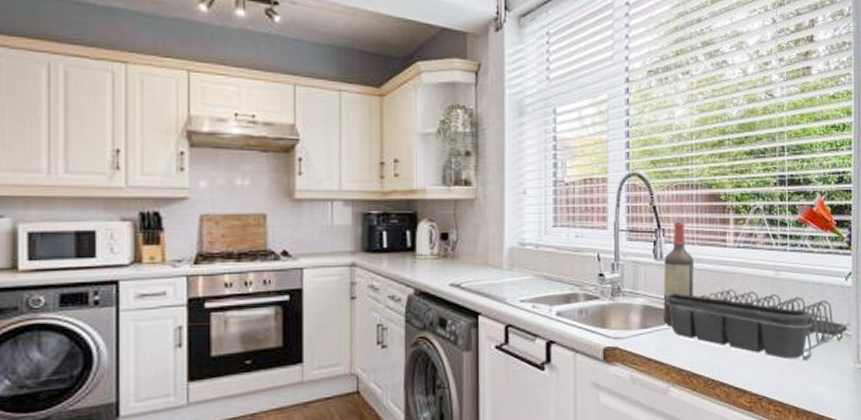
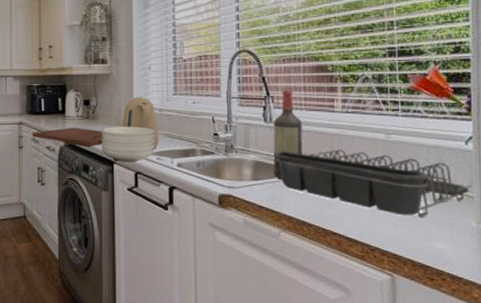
cutting board: none [370,268,465,294] -> present [32,127,103,147]
bowl: none [463,267,530,313] -> present [101,127,155,162]
kettle: none [489,229,535,295] -> present [121,97,159,149]

